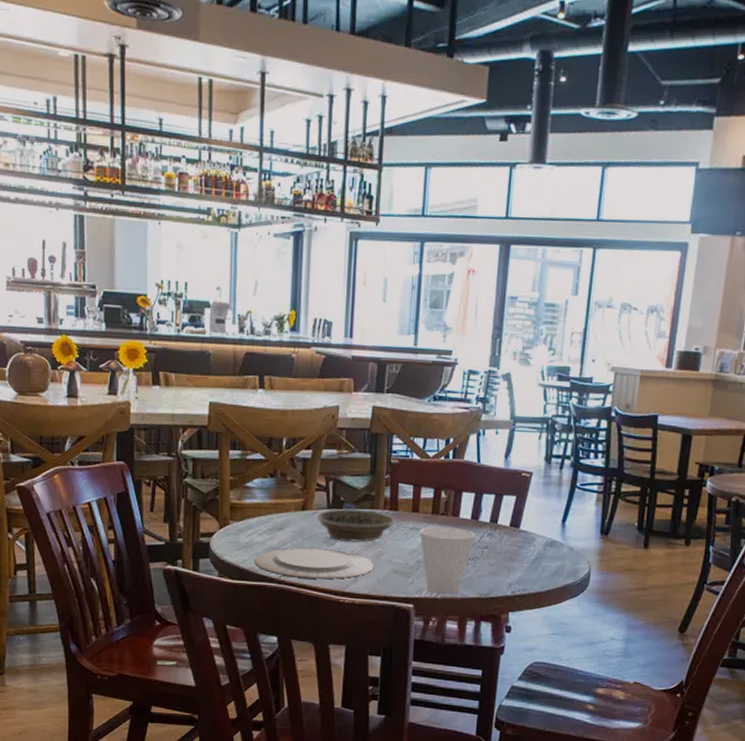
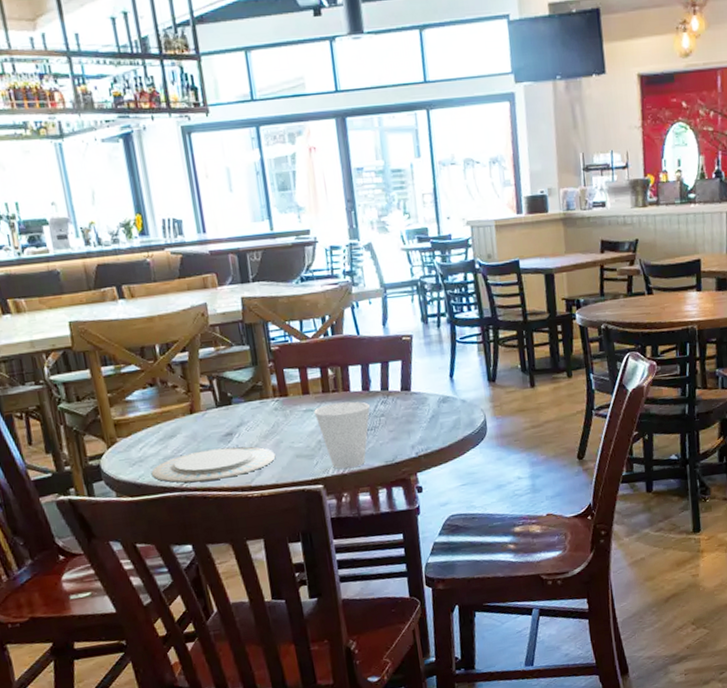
bowl: present [316,509,395,542] -> none [206,400,288,437]

